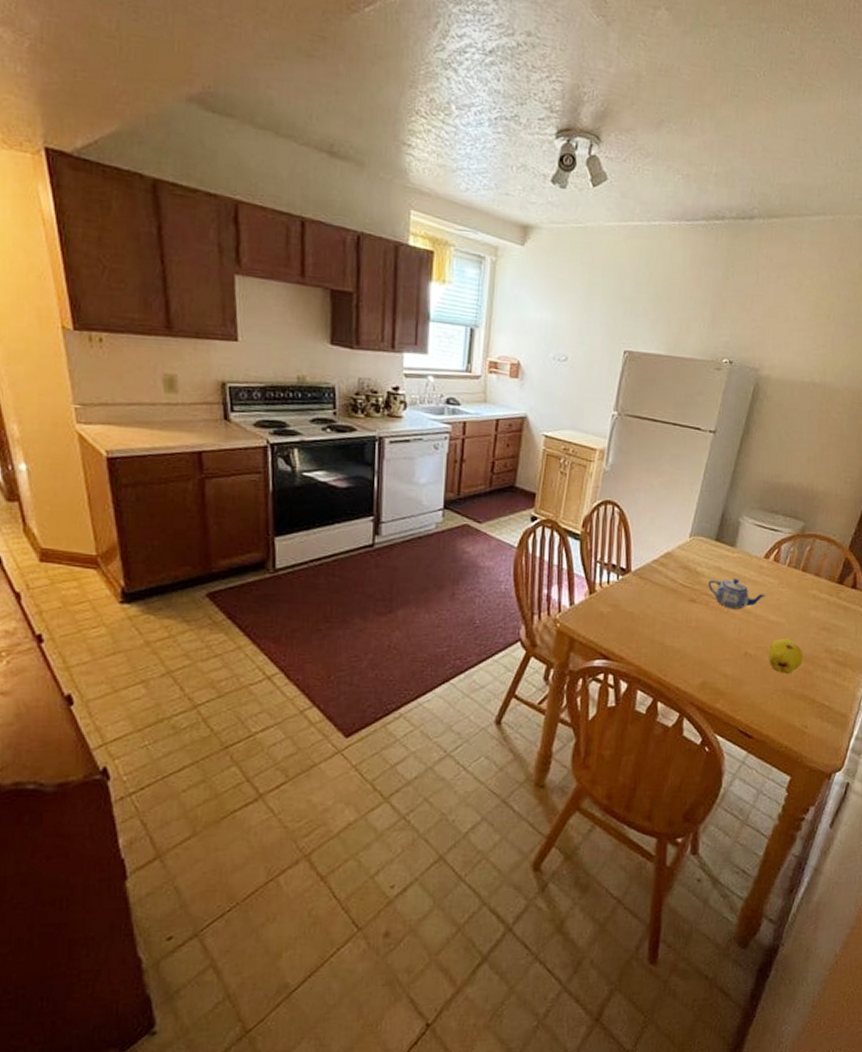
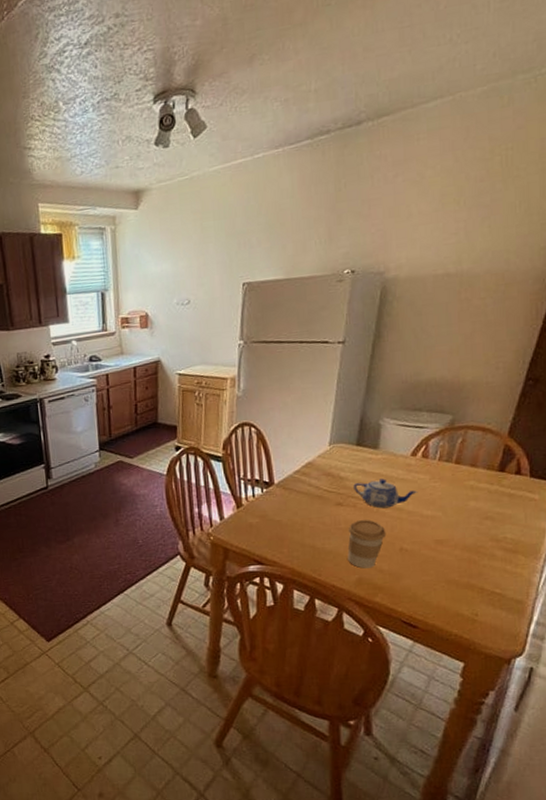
coffee cup: none [694,619,734,672] -> present [347,519,387,569]
fruit: present [768,639,804,673] -> none [426,531,466,565]

